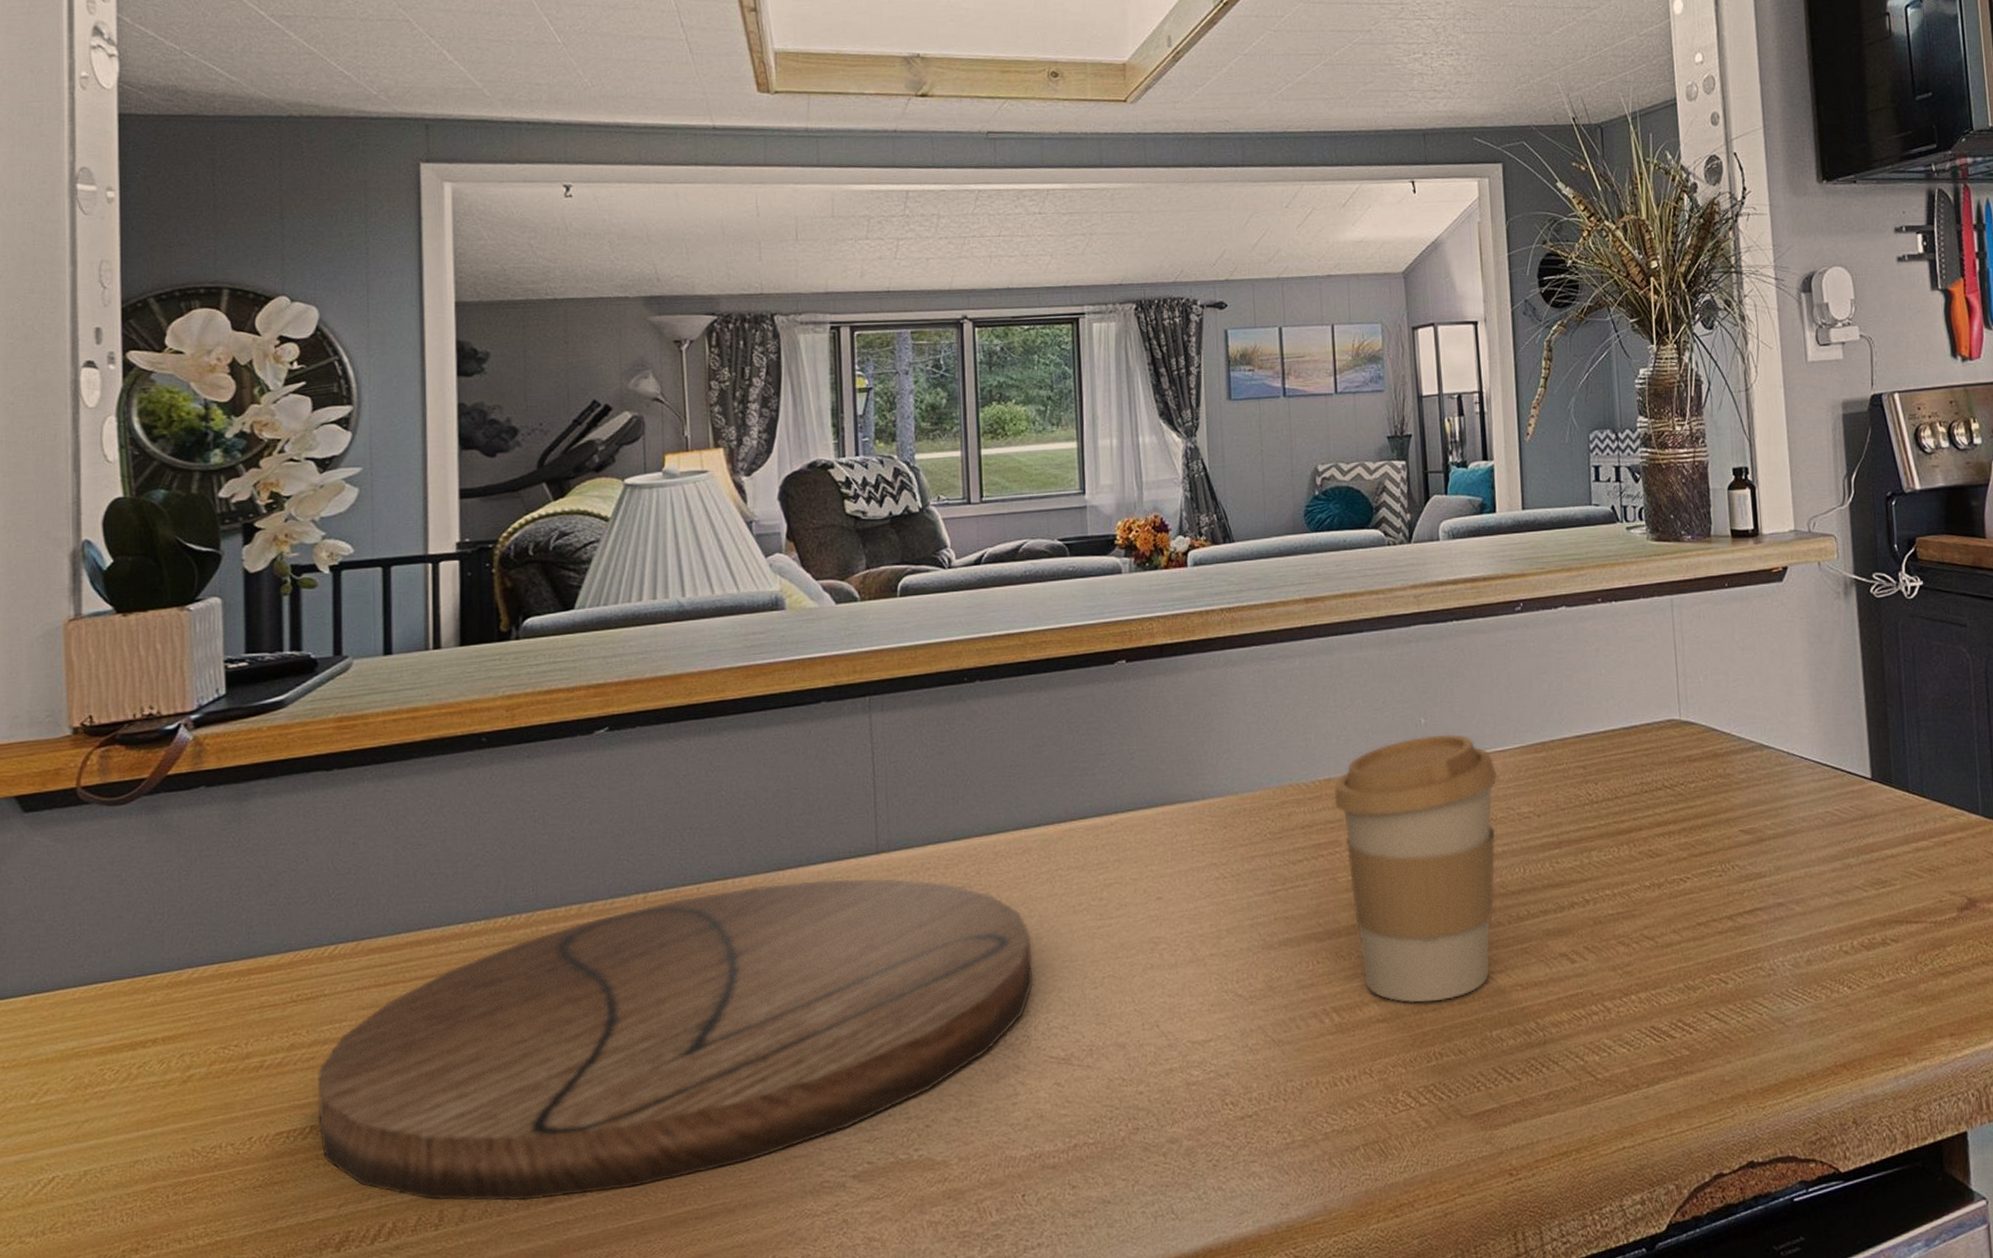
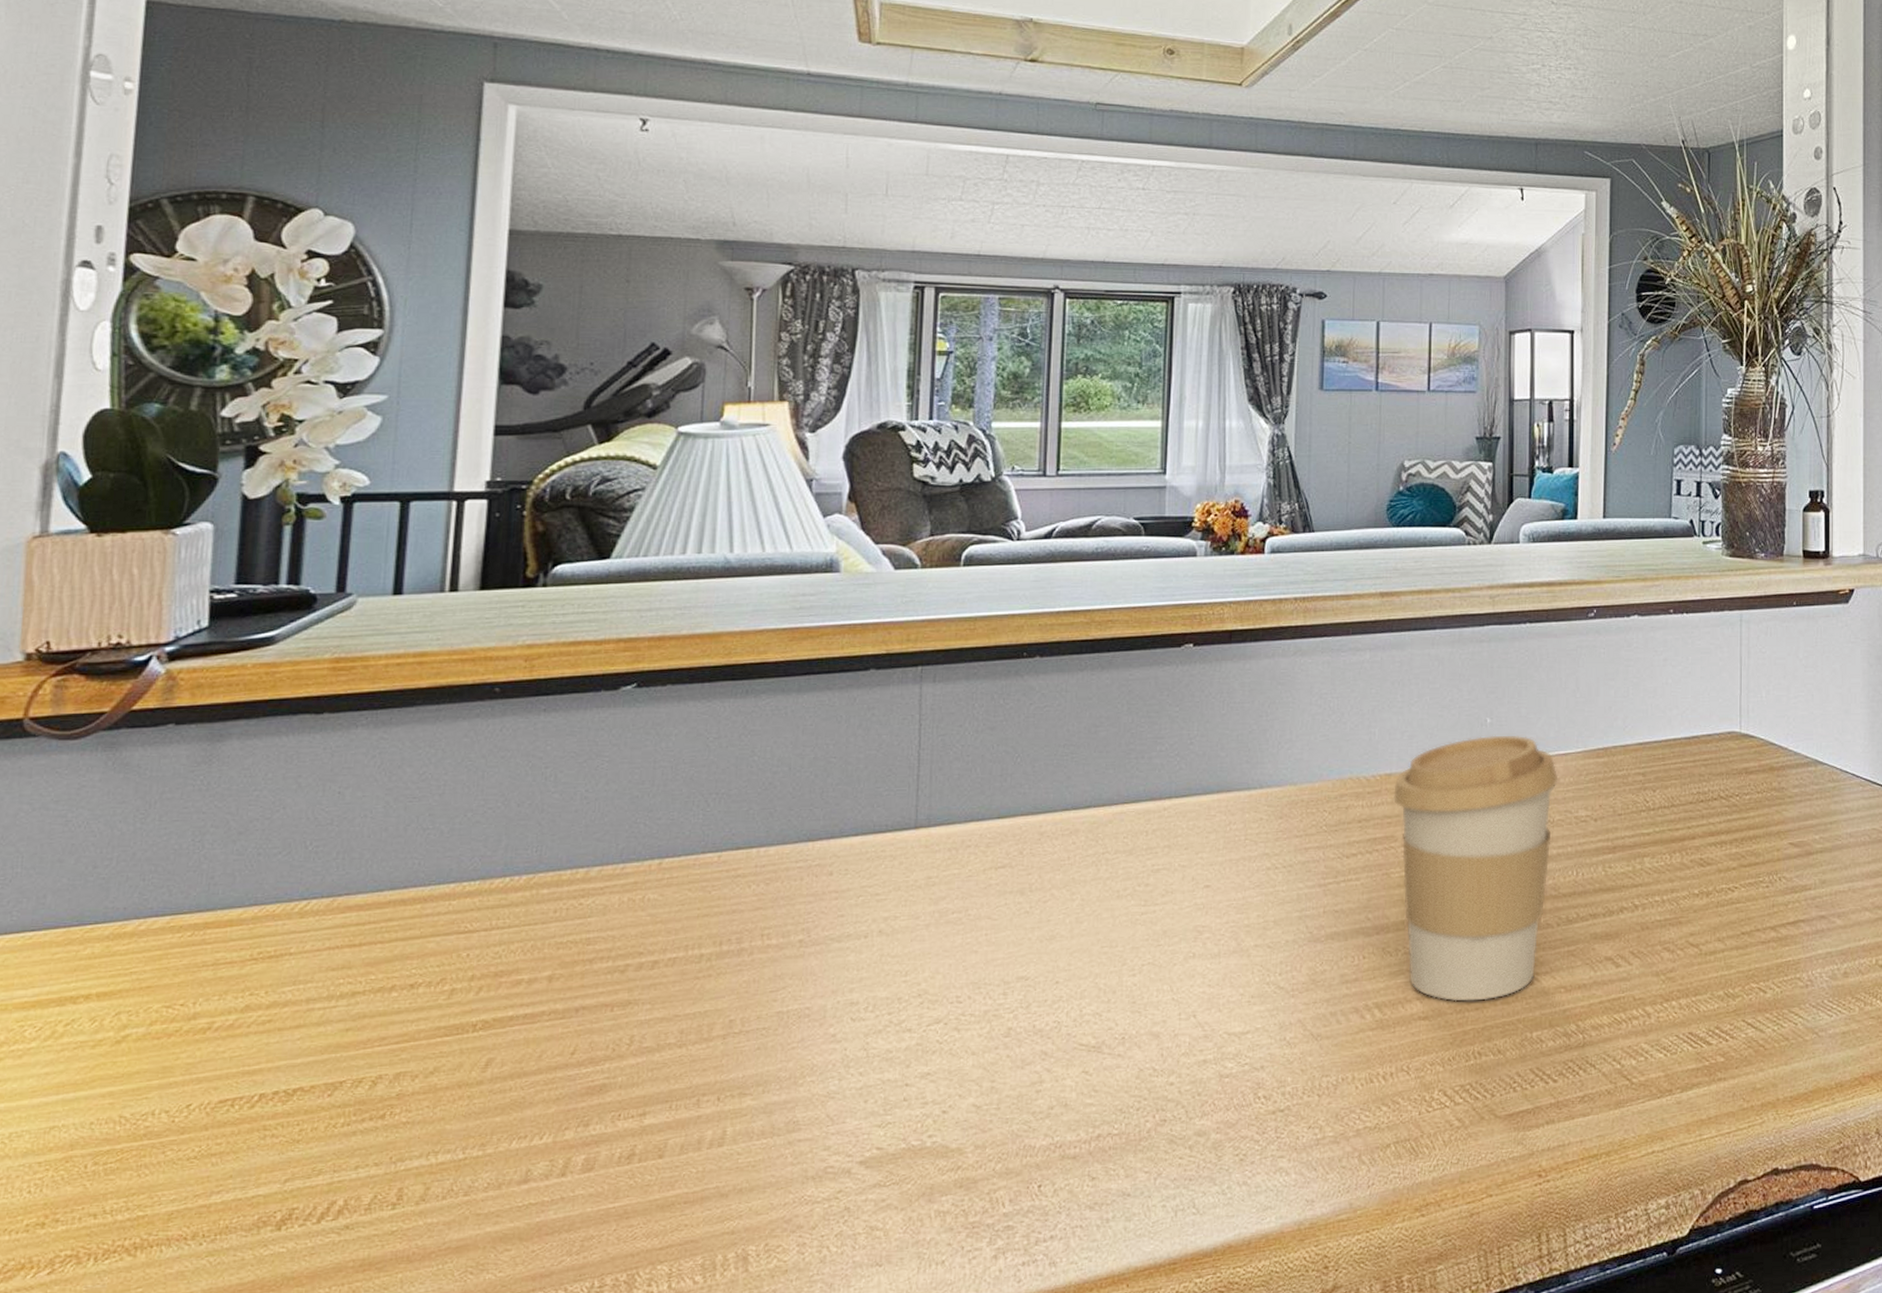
cutting board: present [318,878,1034,1201] -> none [269,853,1071,1180]

